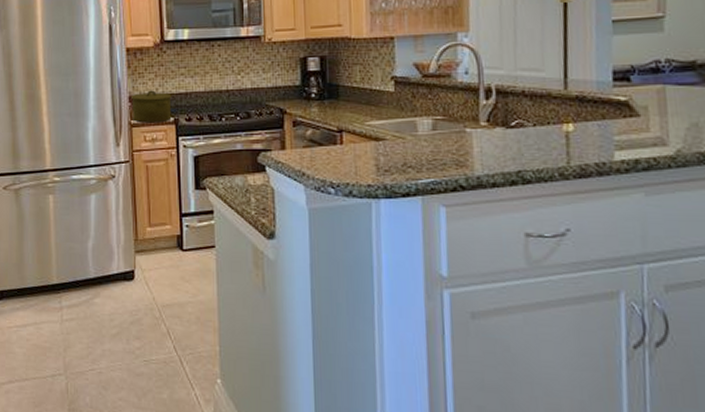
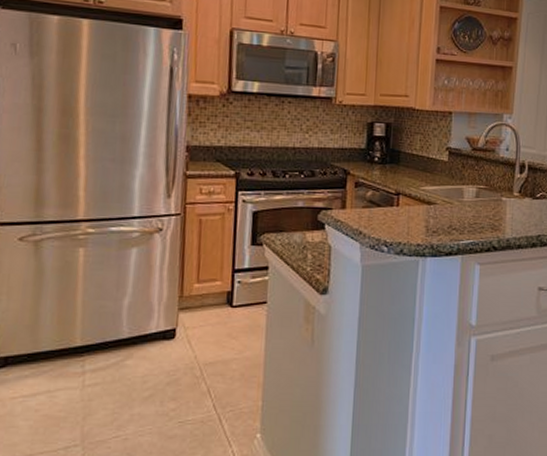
cooking pot: present [130,90,172,123] -> none [188,141,235,176]

